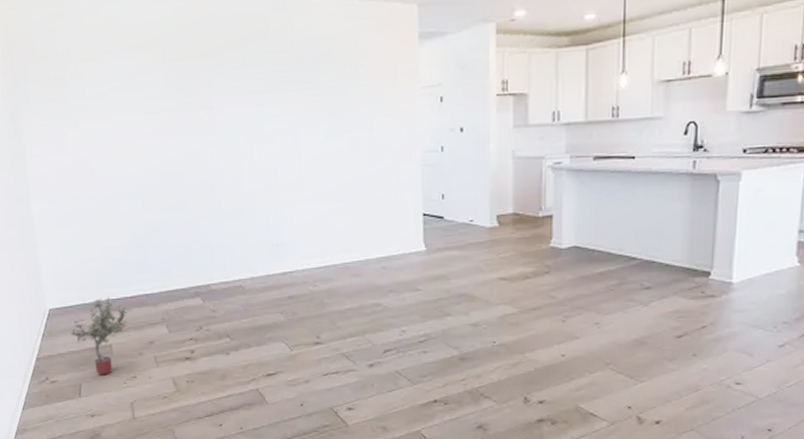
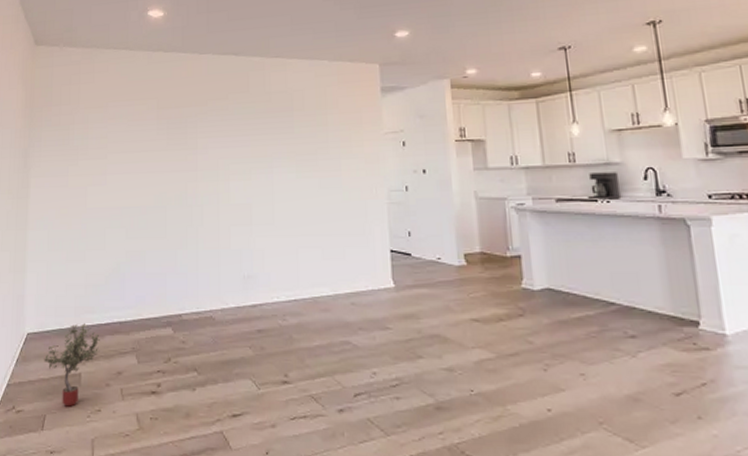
coffee maker: none [626,127,659,157] -> present [588,172,620,200]

